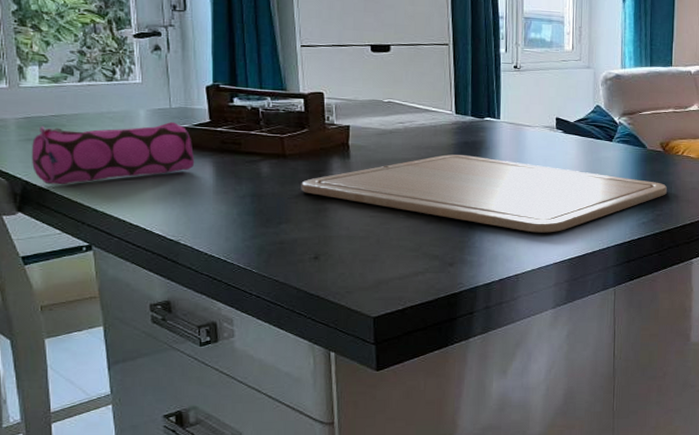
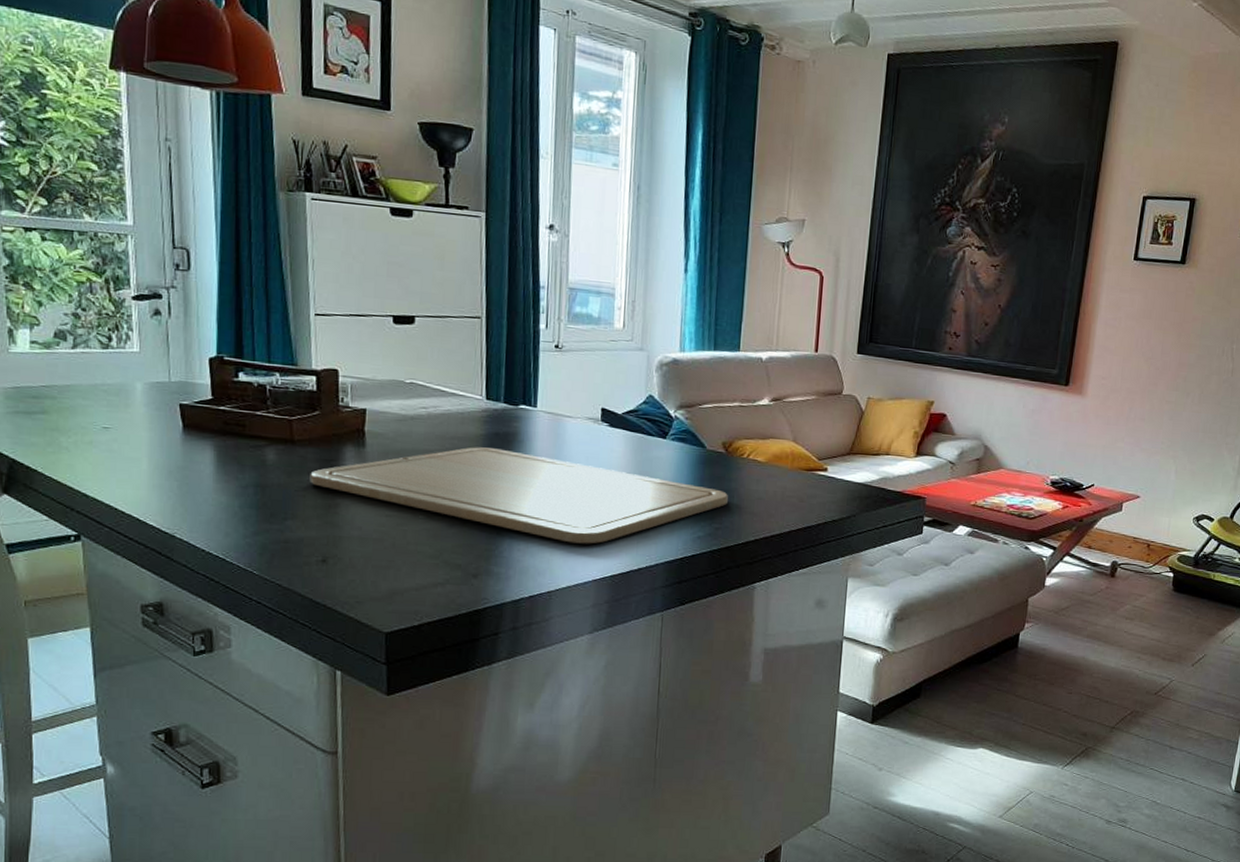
pencil case: present [31,122,195,185] -> none [19,397,195,465]

